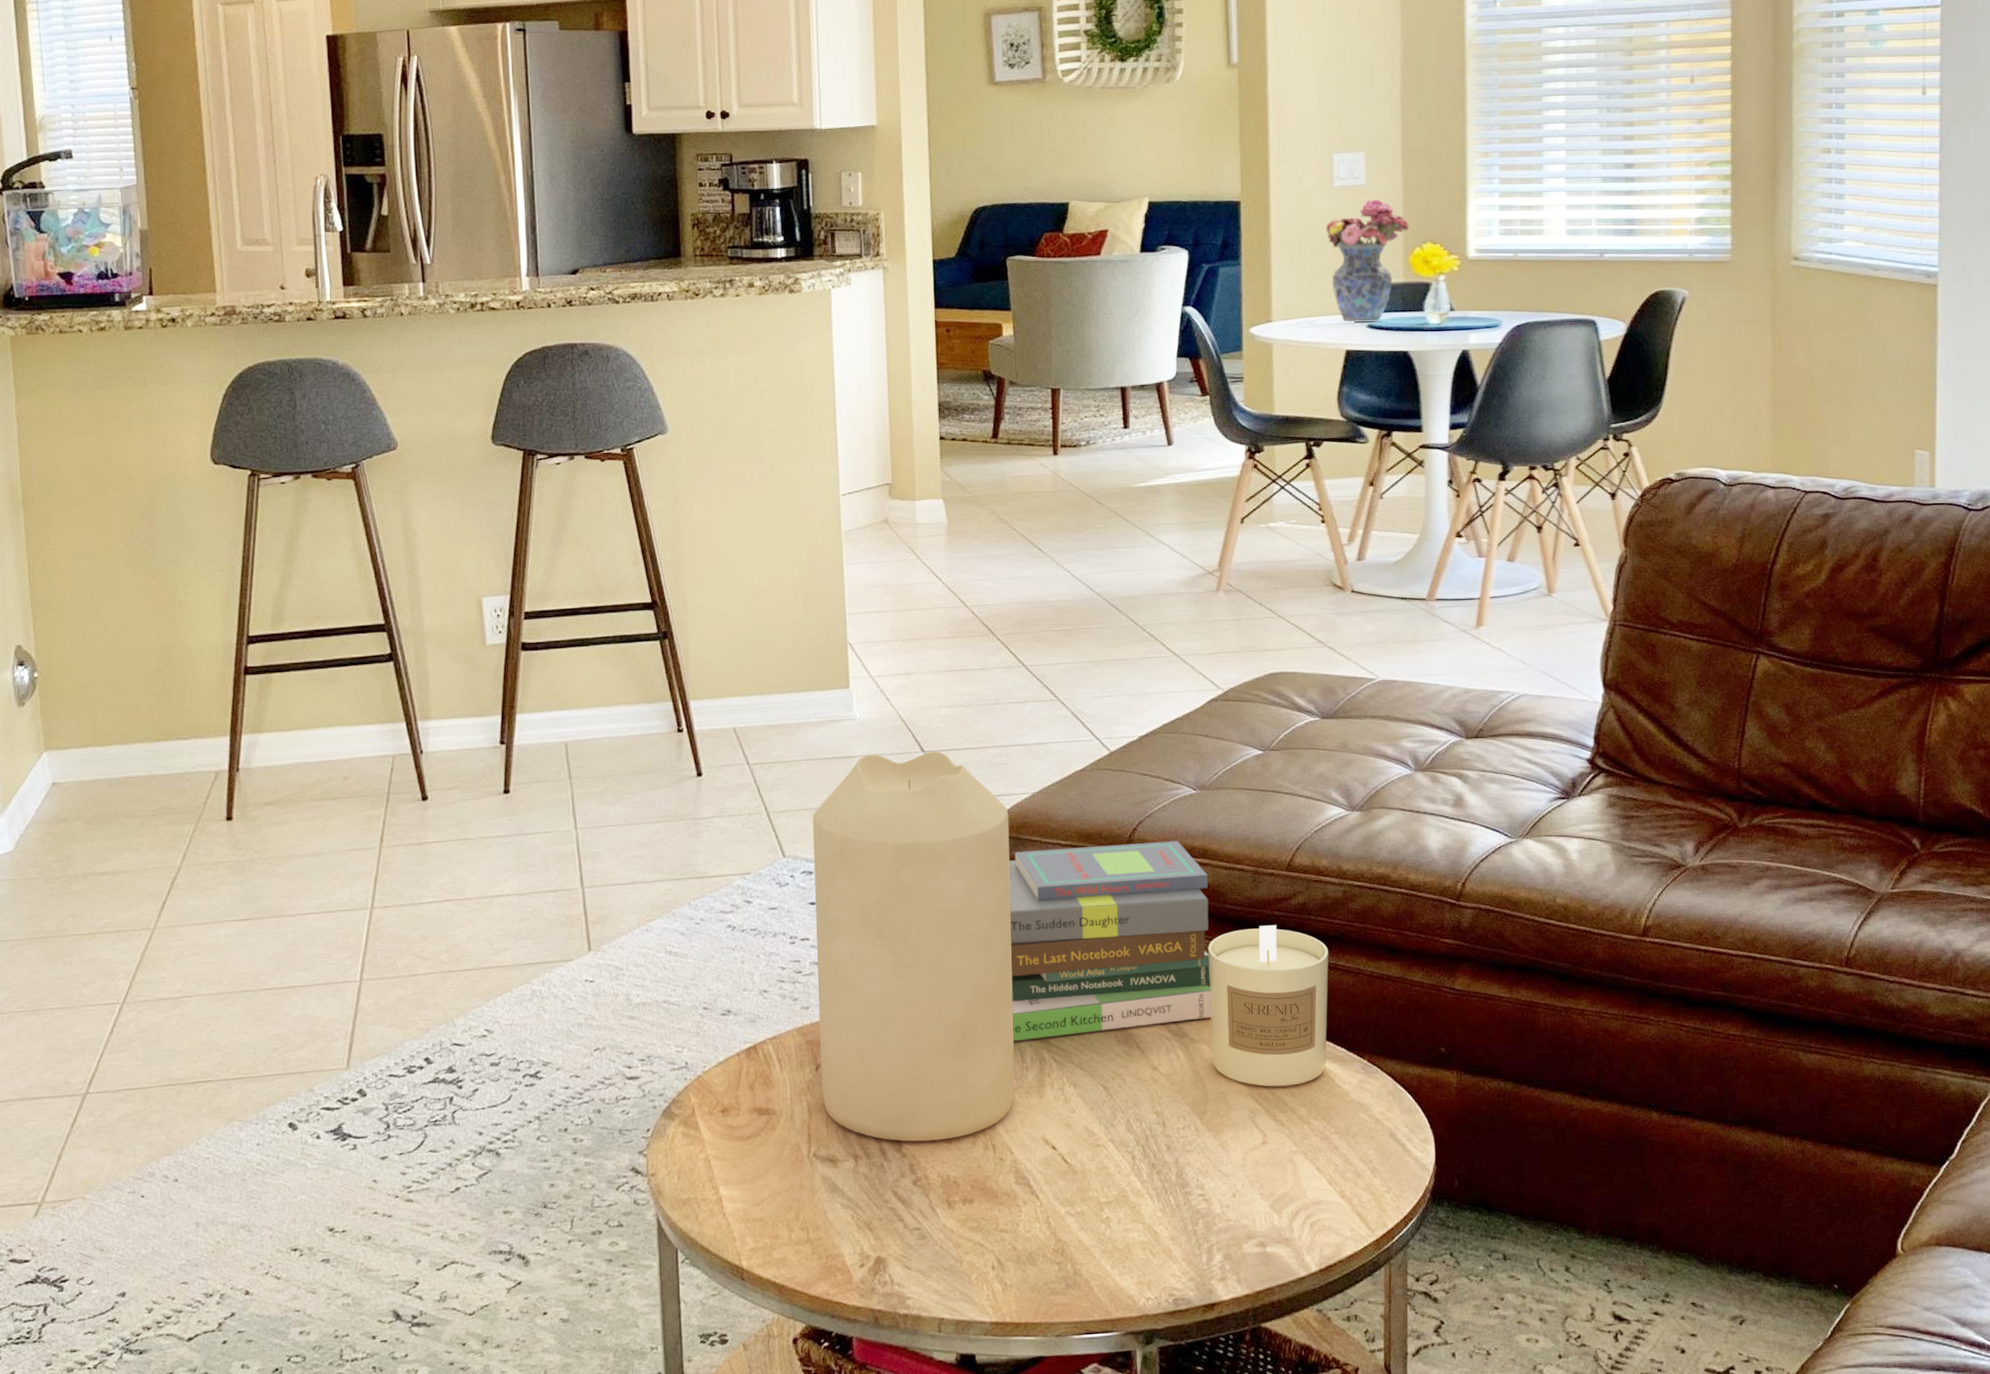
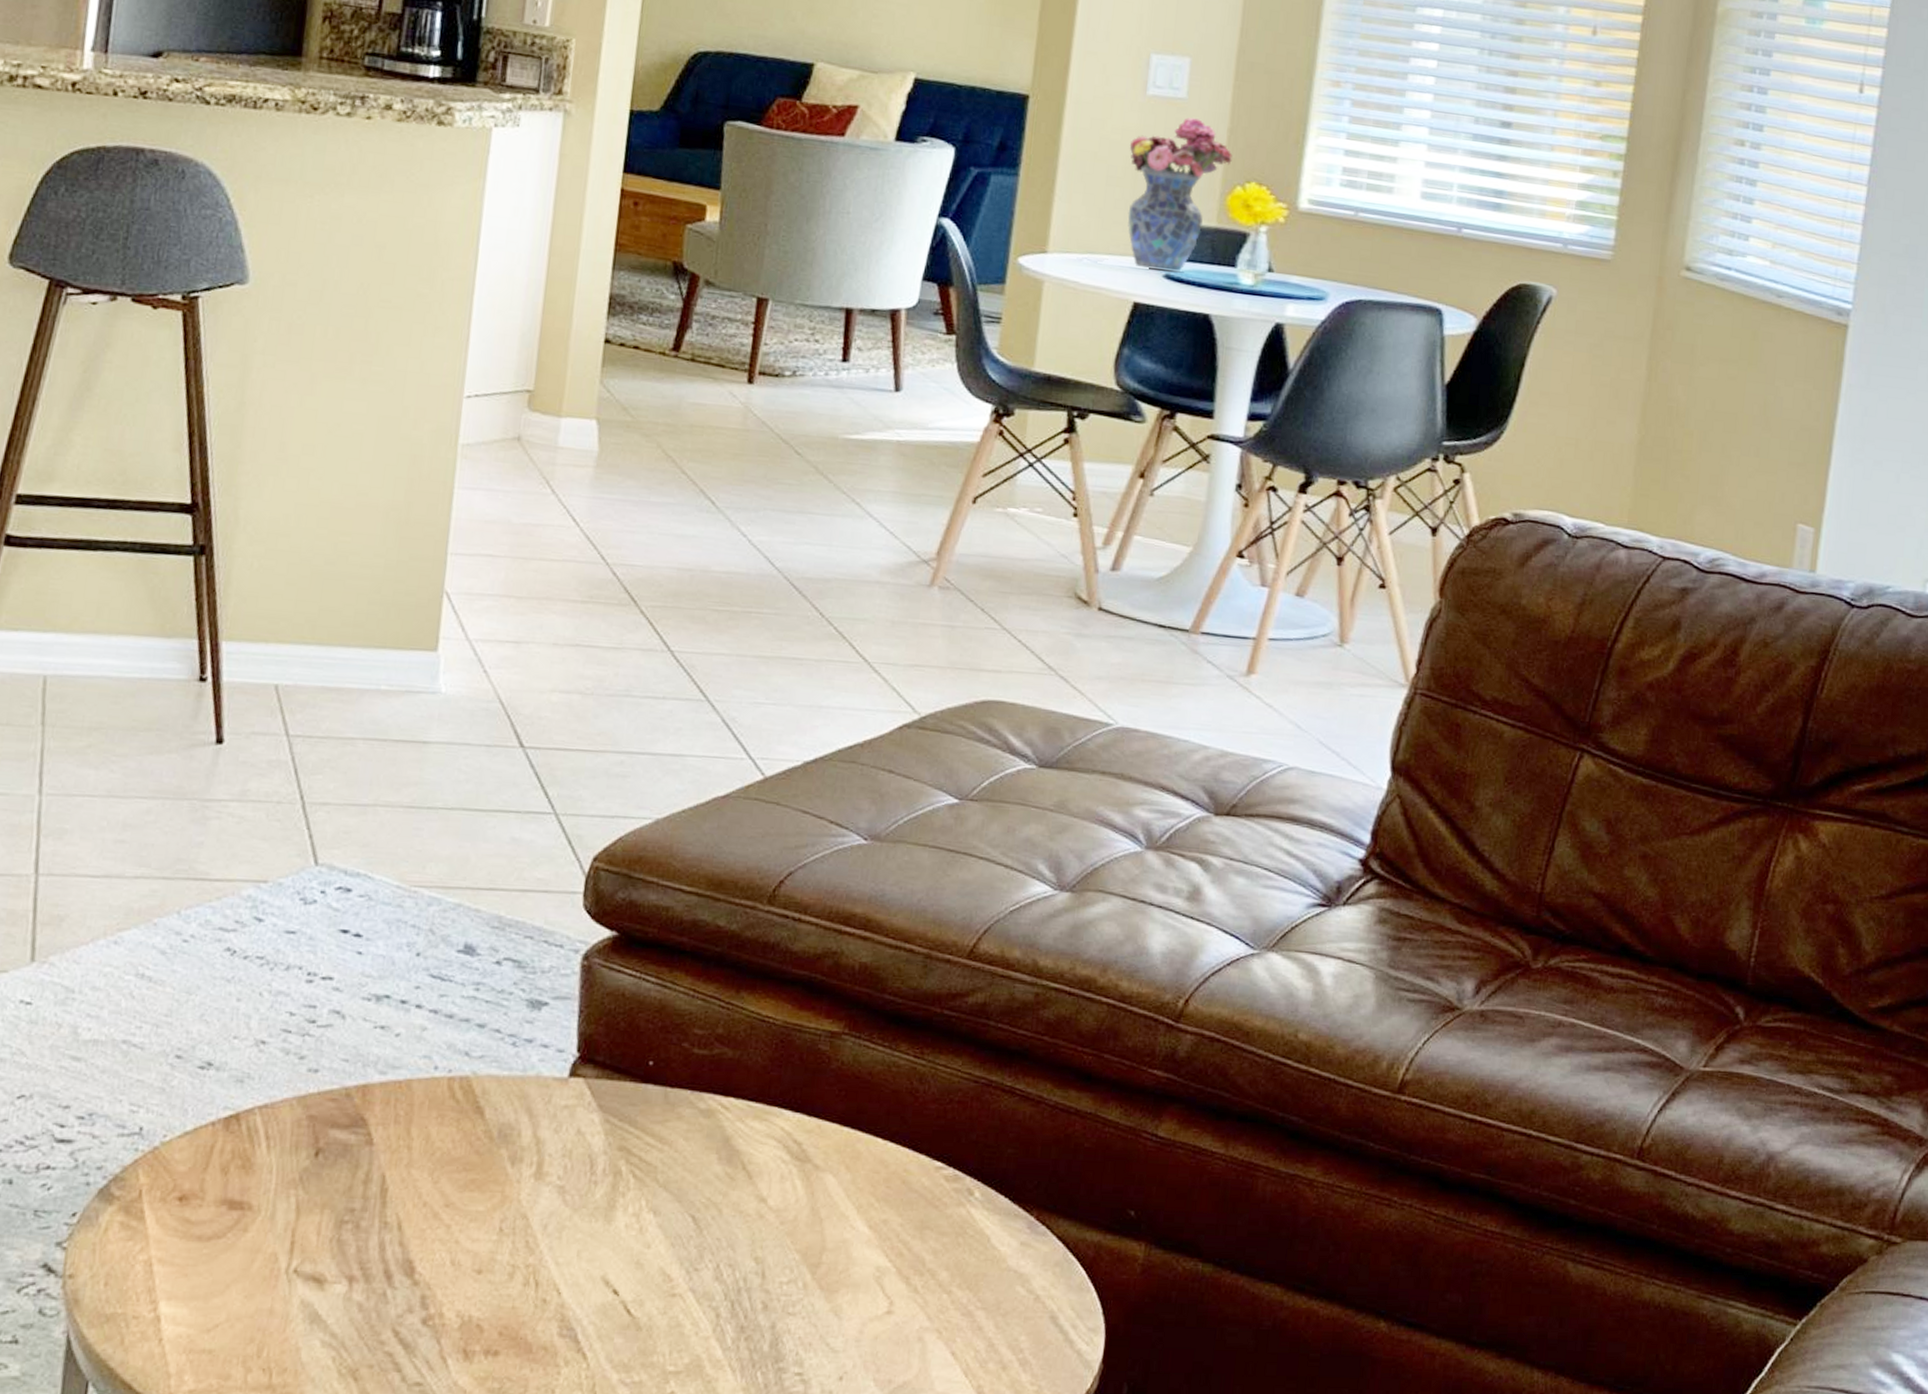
candle: present [813,751,1015,1142] -> none [318,742,622,1268]
books: present [1008,840,1211,1042] -> none [582,893,866,1145]
candle: present [1208,925,1329,1087] -> none [837,1027,1006,1241]

